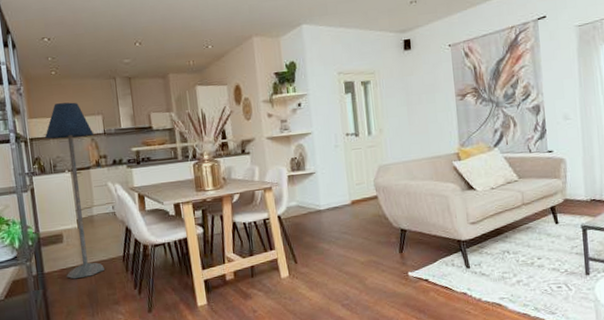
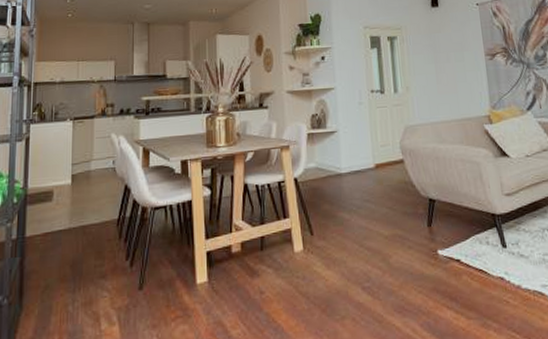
floor lamp: present [44,102,104,279] -> none [49,46,103,246]

